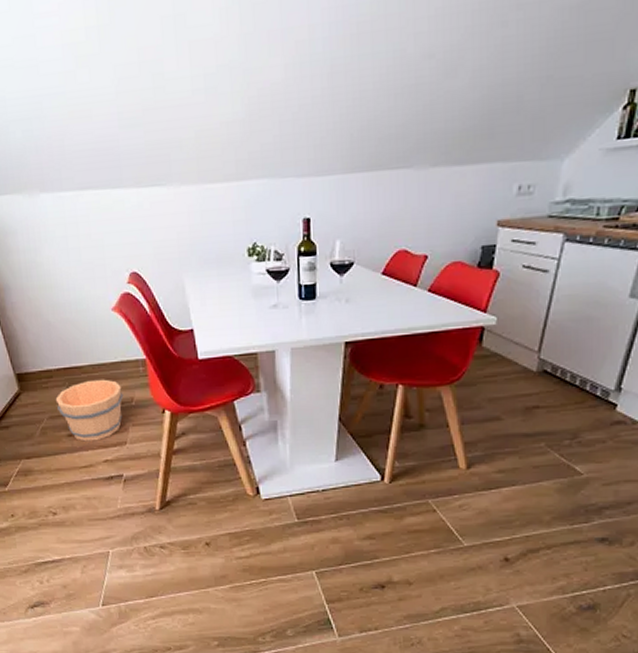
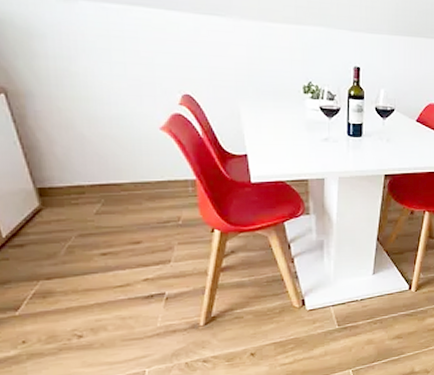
bucket: present [55,379,124,442] -> none [87,197,170,261]

